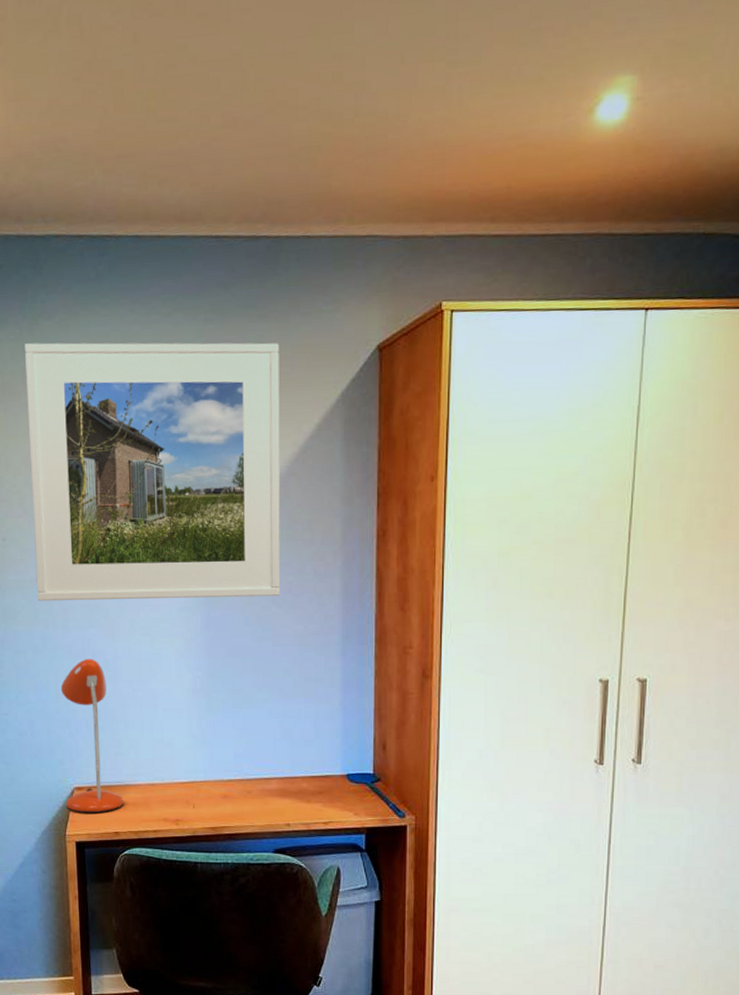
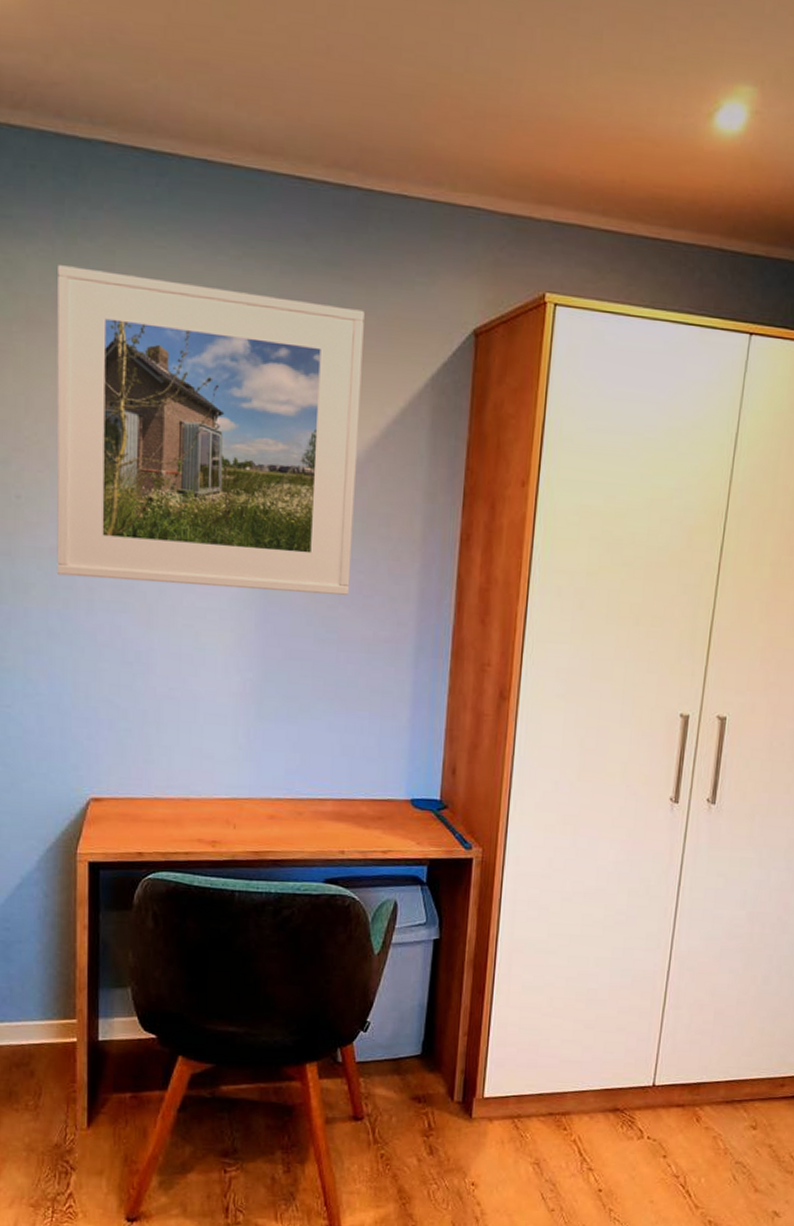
desk lamp: present [60,659,124,813] -> none [78,648,151,830]

